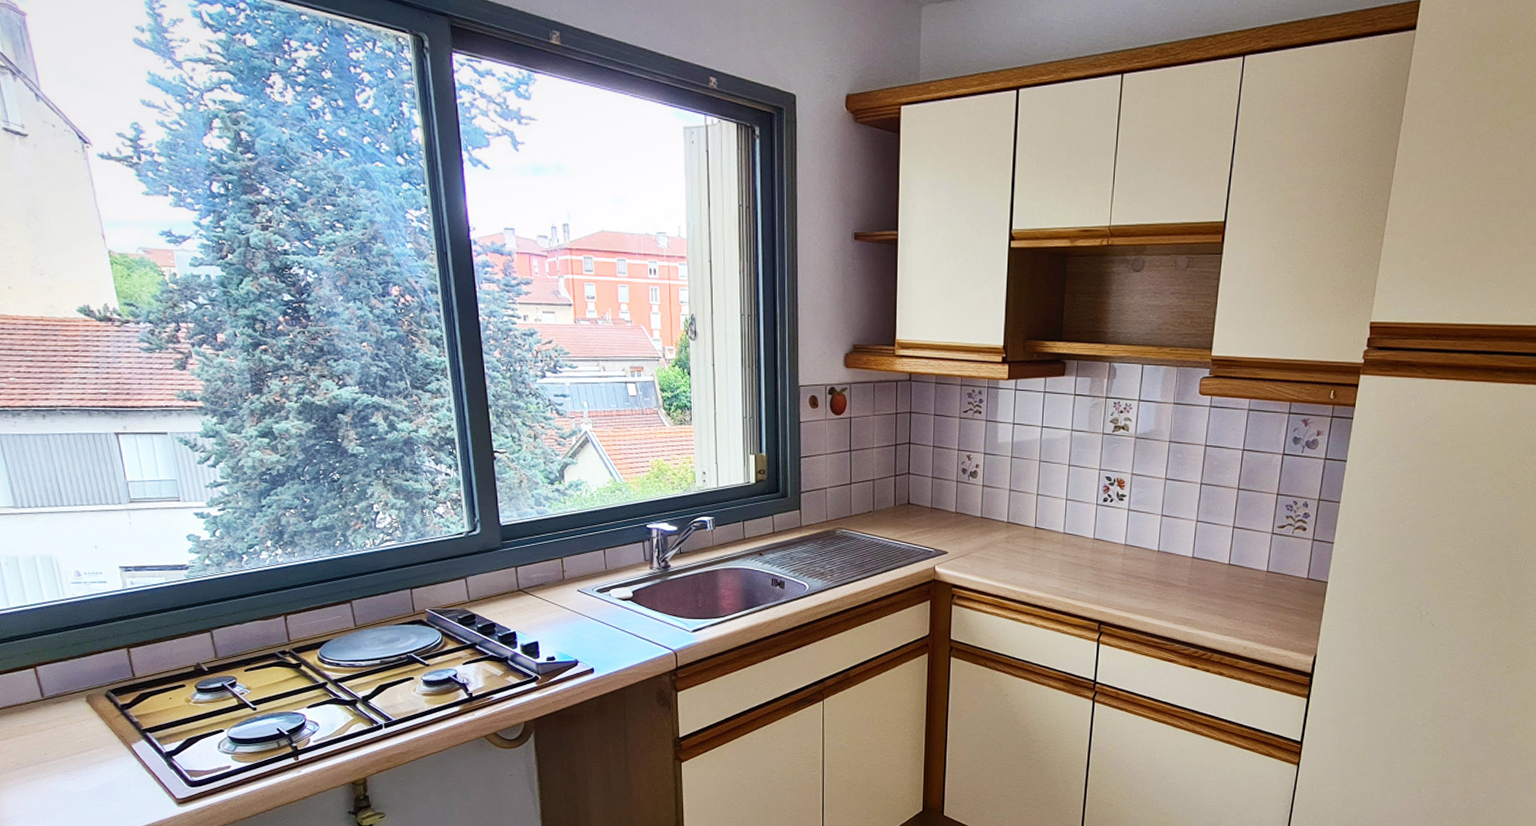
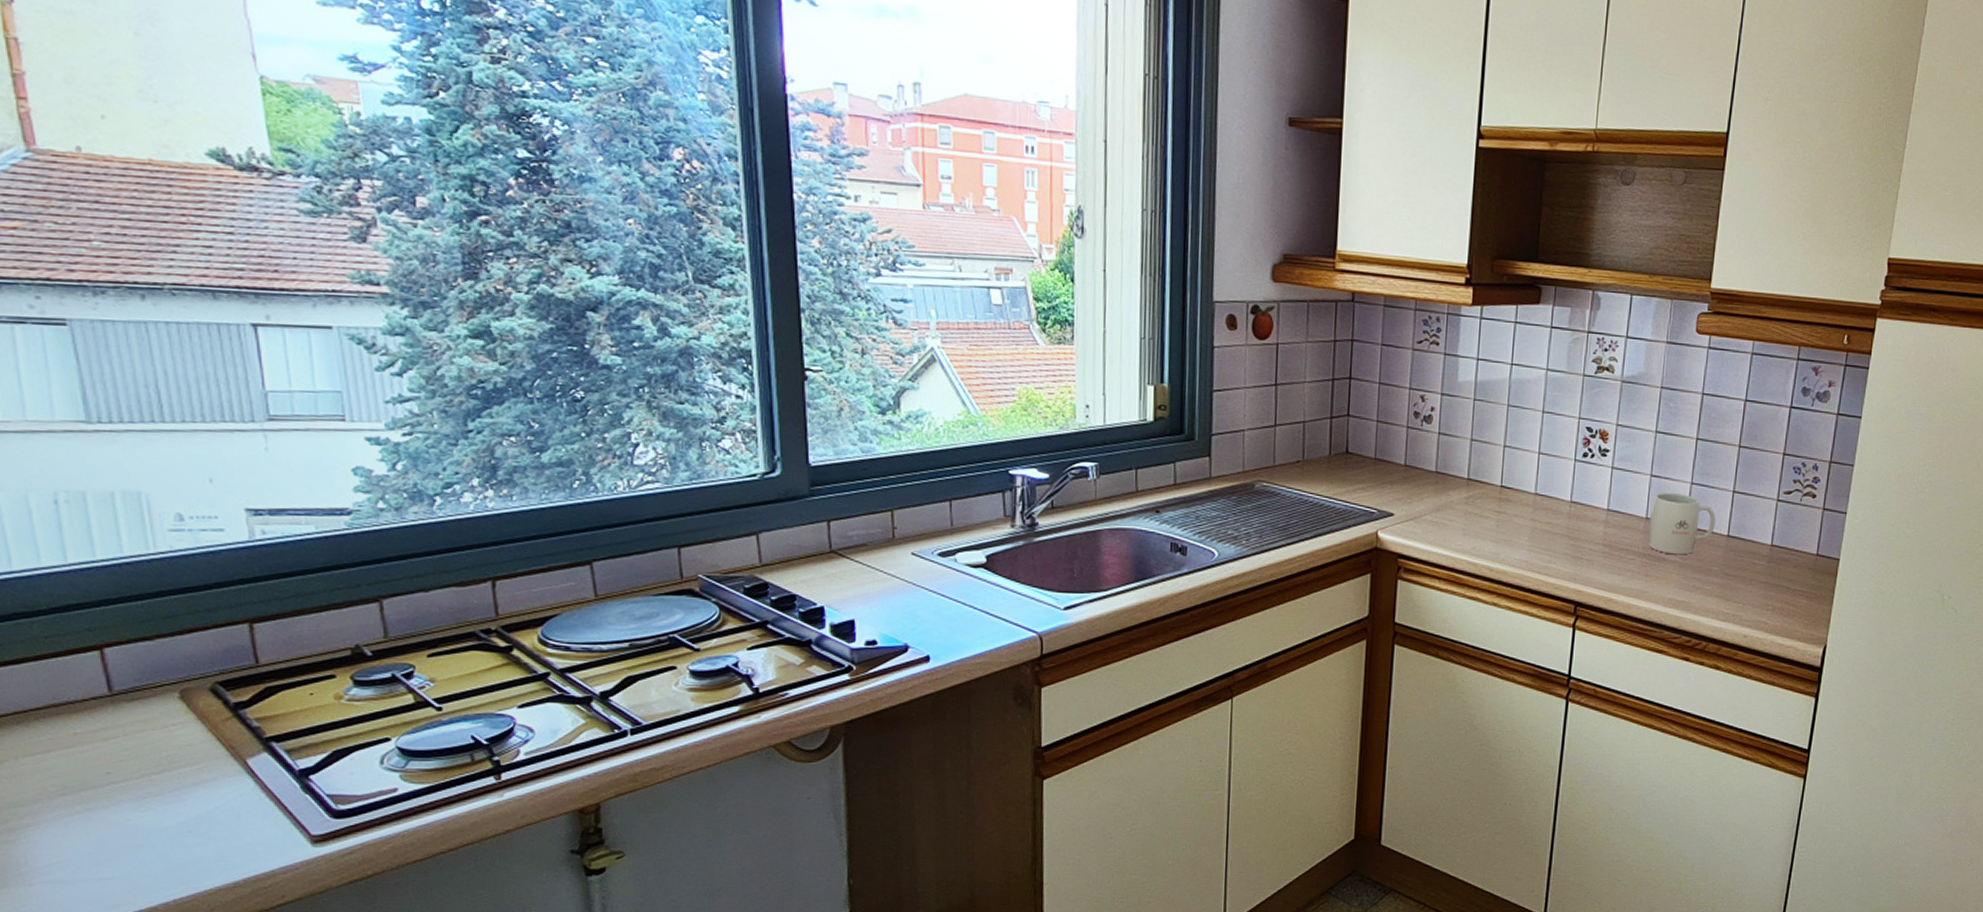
mug: none [1160,529,1218,581] -> present [1648,492,1716,555]

